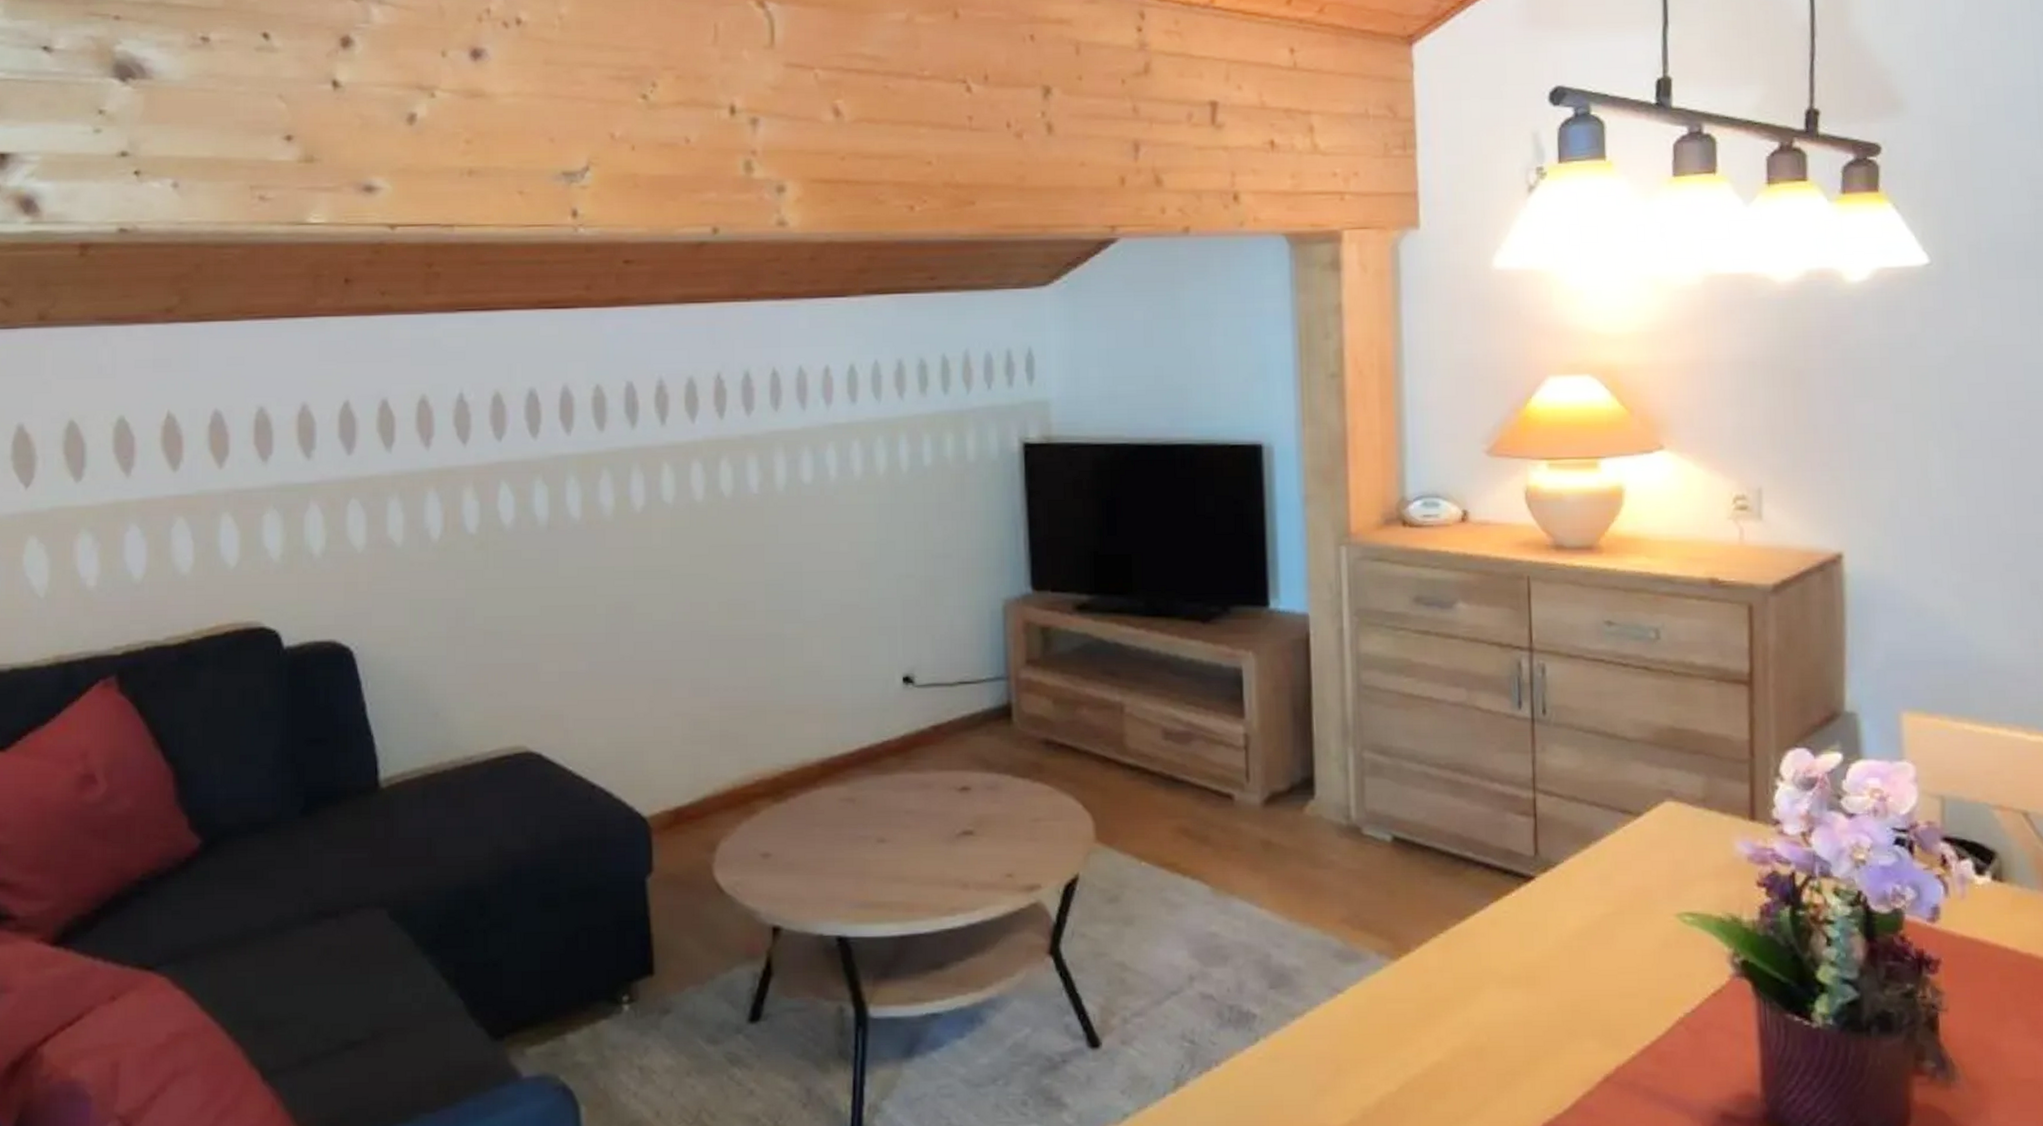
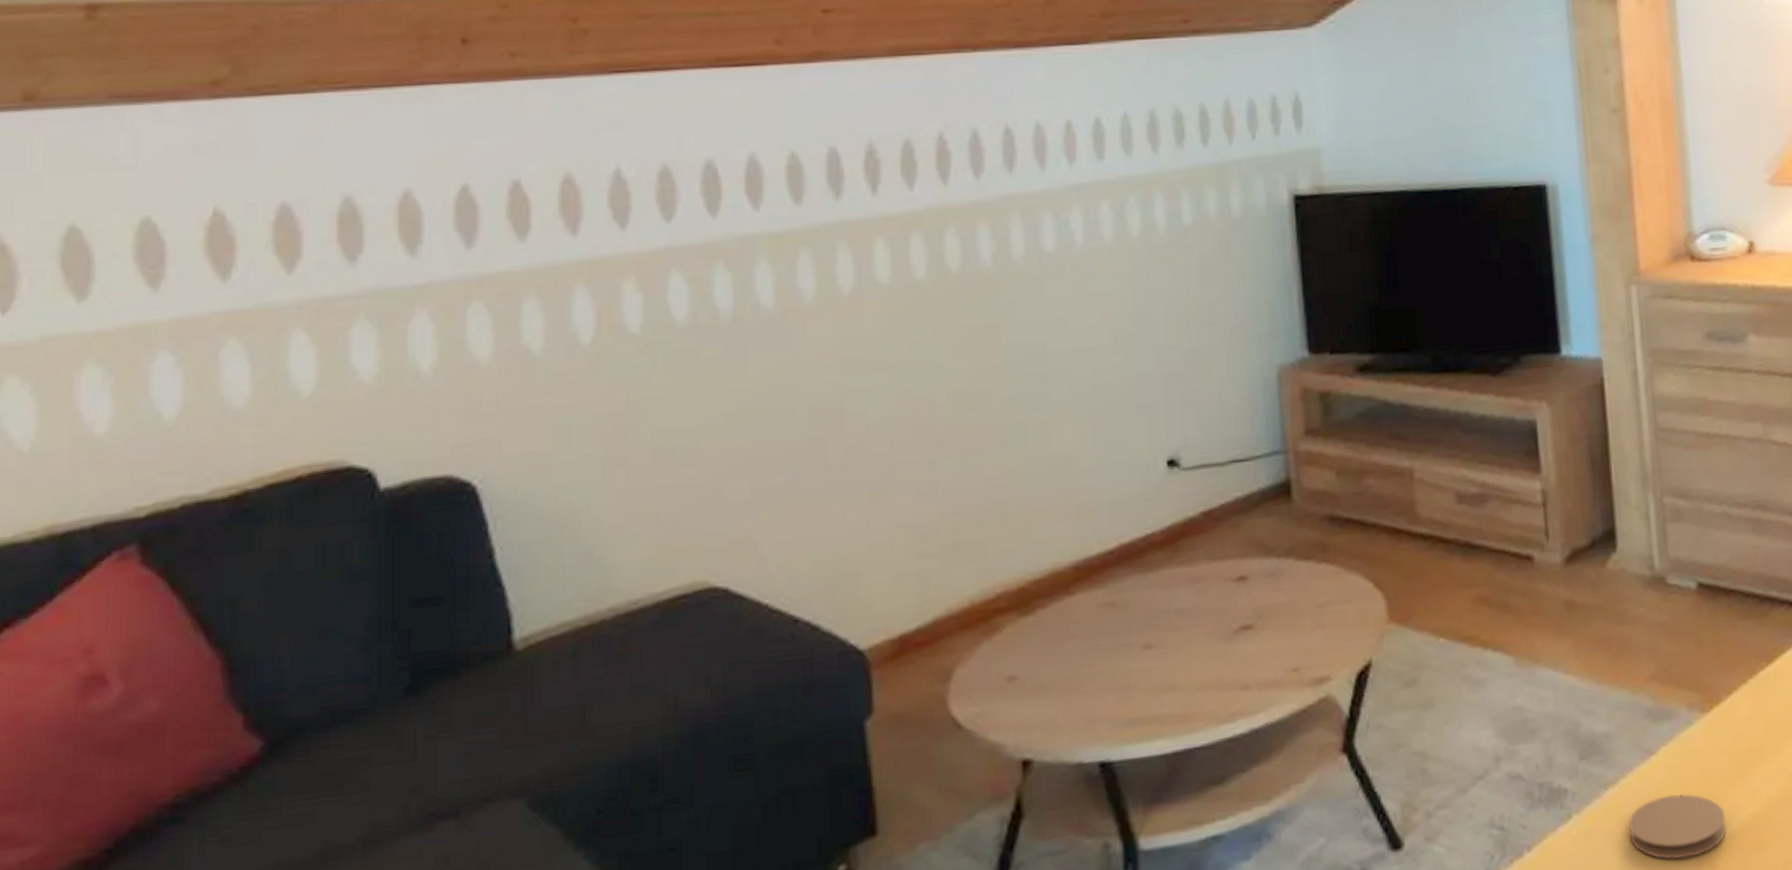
coaster: none [1314,1033,1410,1093] -> present [1629,793,1727,860]

